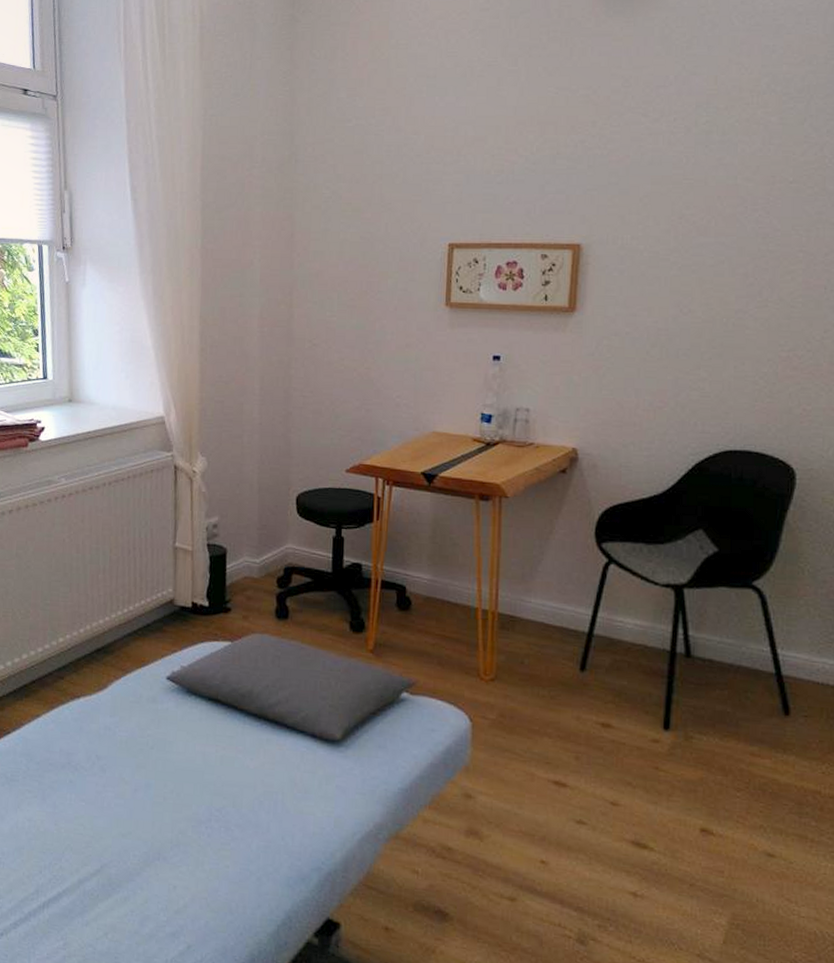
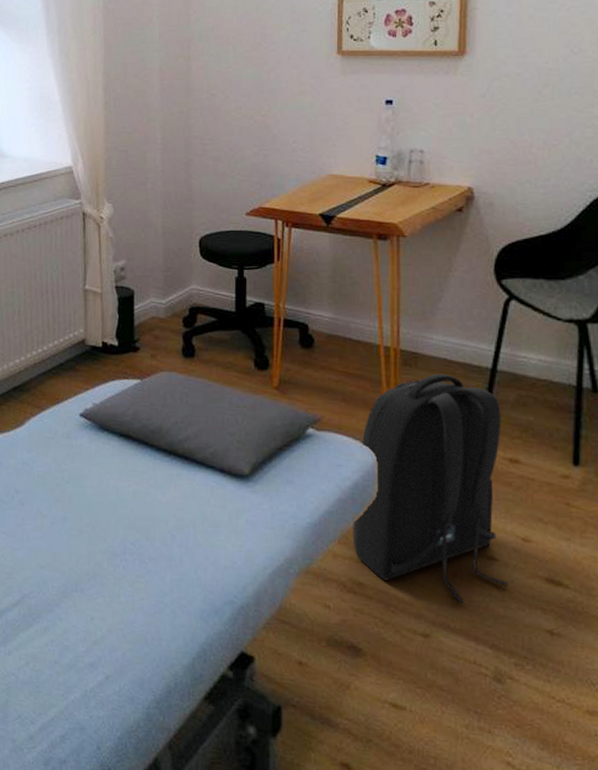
backpack: none [443,637,596,868] -> present [353,373,508,604]

